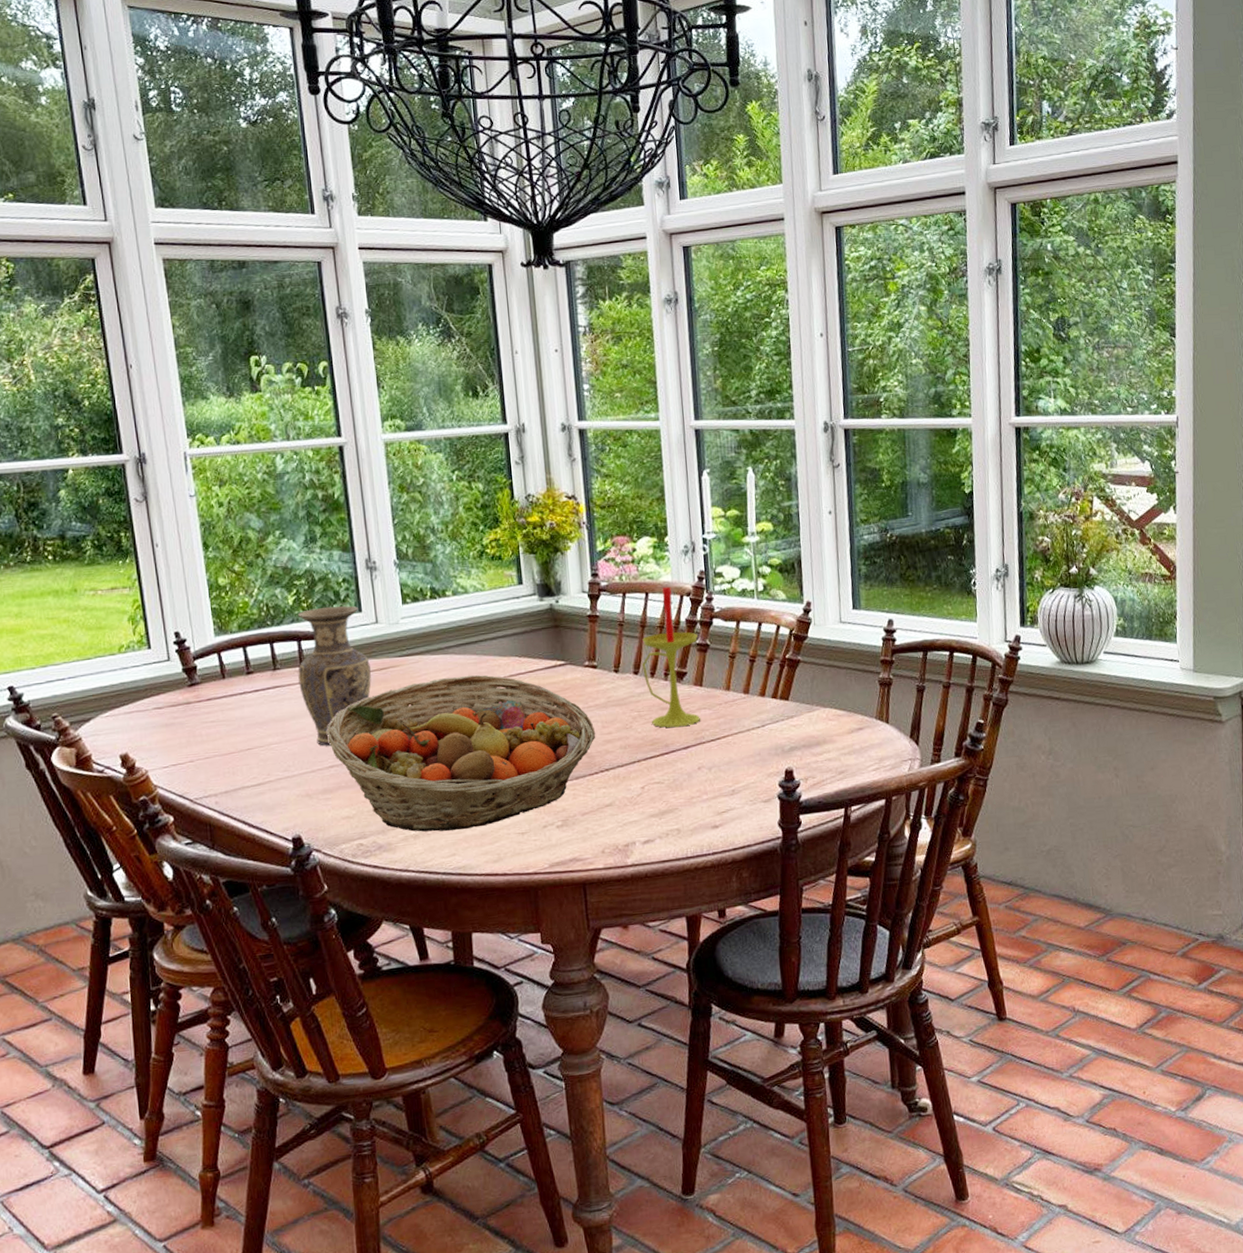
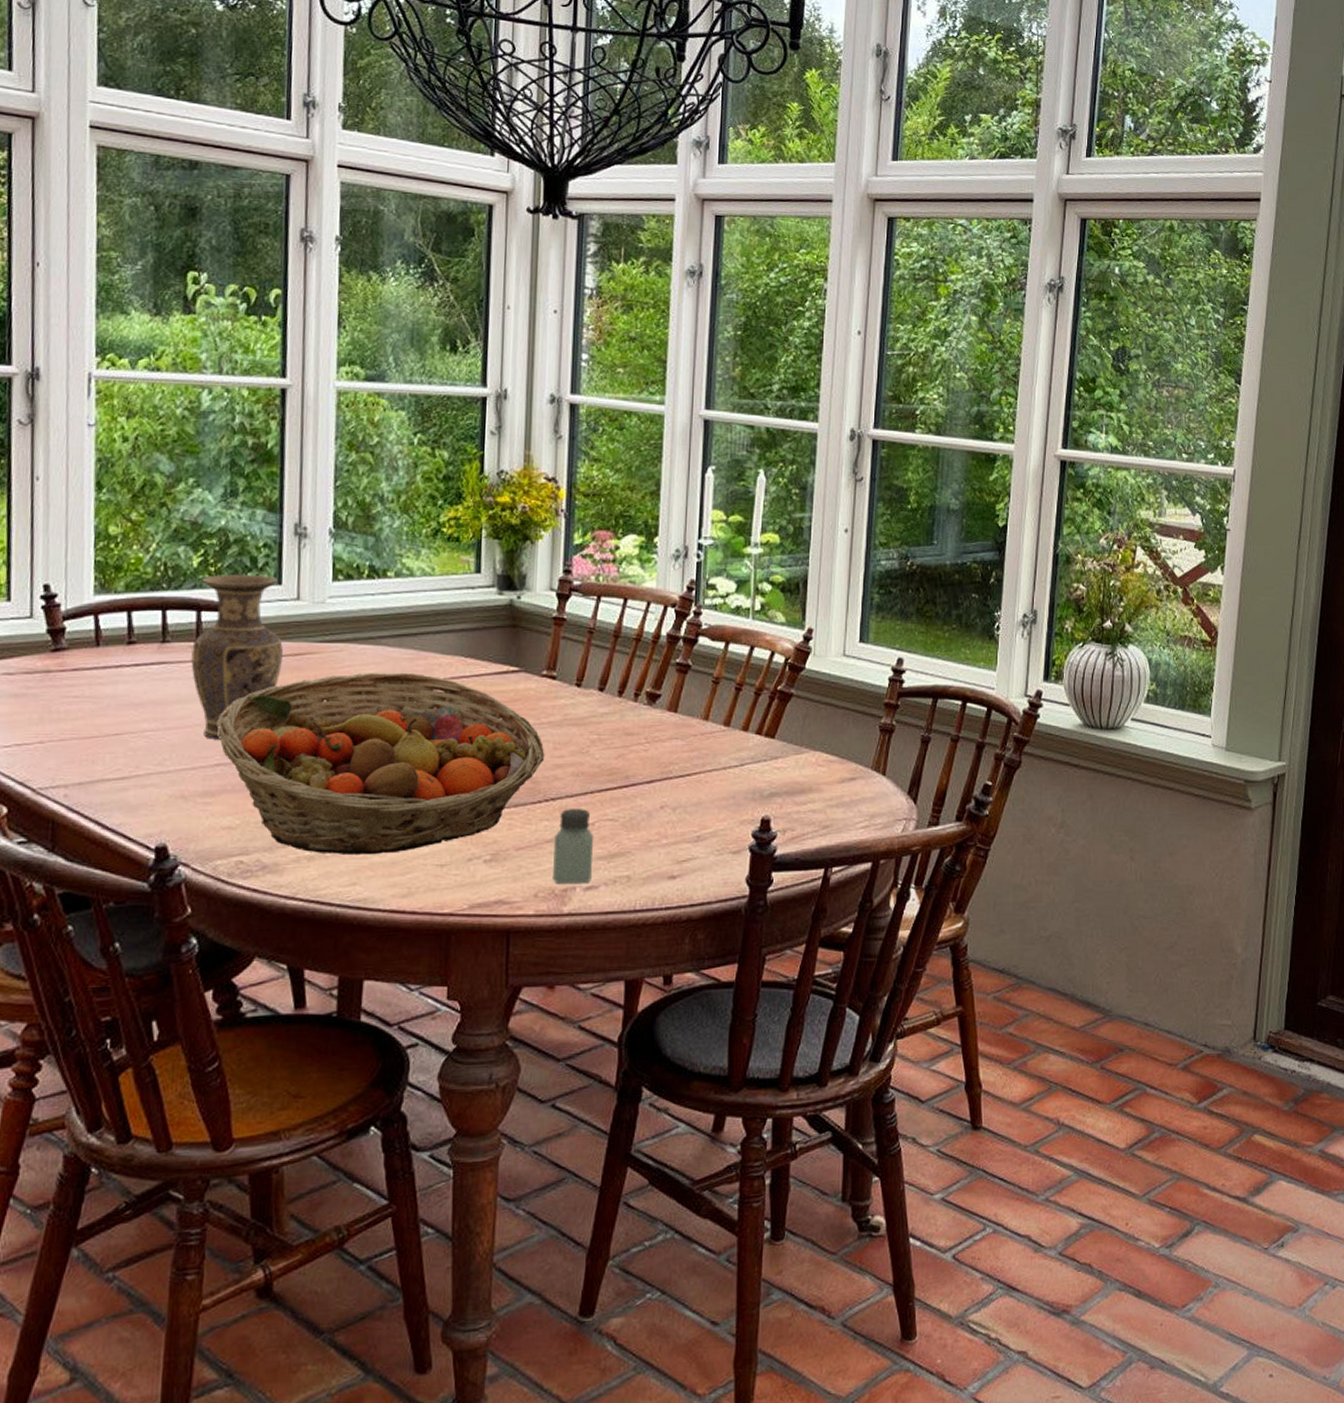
saltshaker: none [612,775,648,841] -> present [553,809,594,885]
candle: present [642,586,700,728] -> none [610,594,679,758]

